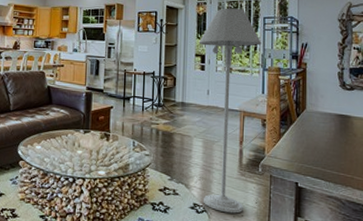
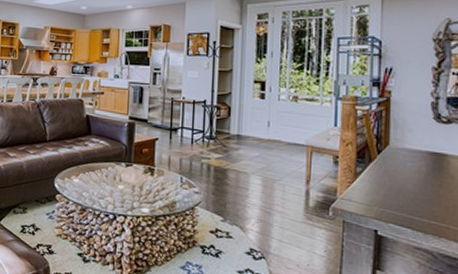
floor lamp: present [199,8,262,214] -> none [258,27,335,262]

